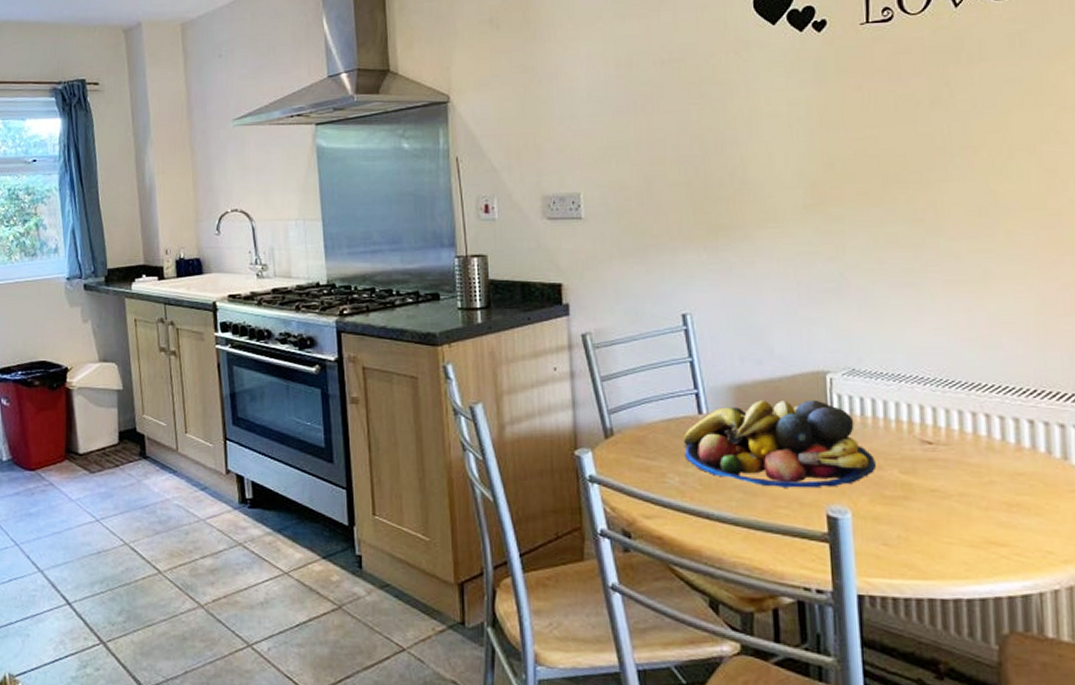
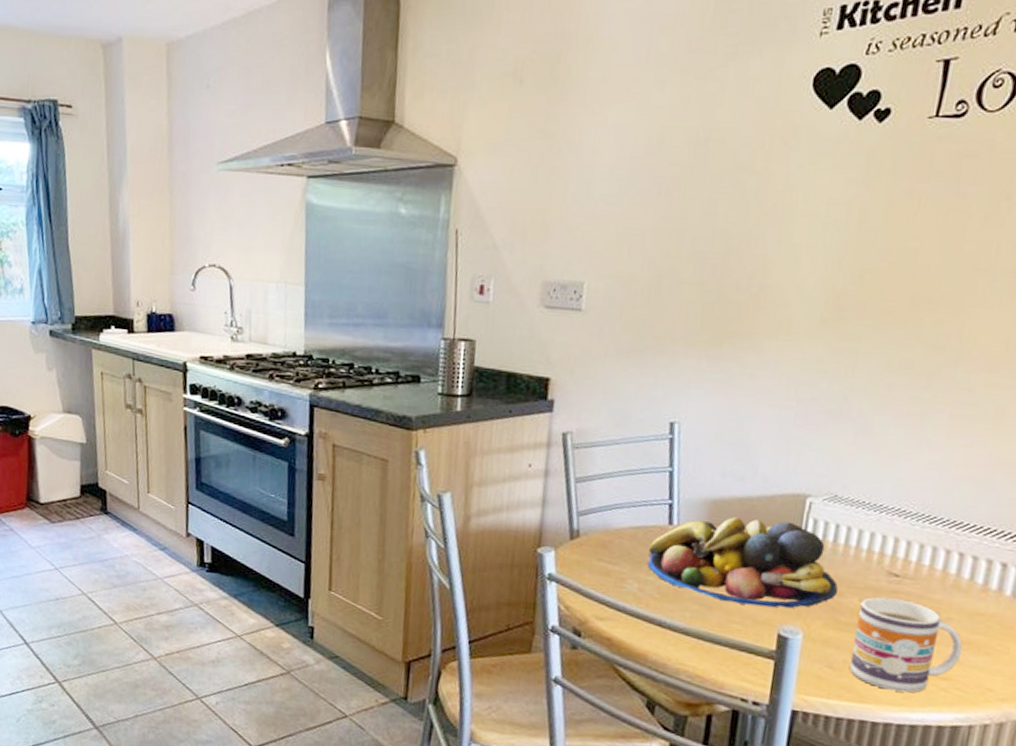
mug: none [902,466,1013,564] -> present [849,597,963,693]

